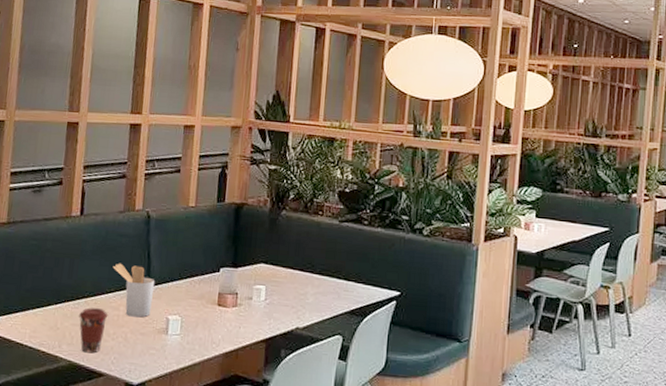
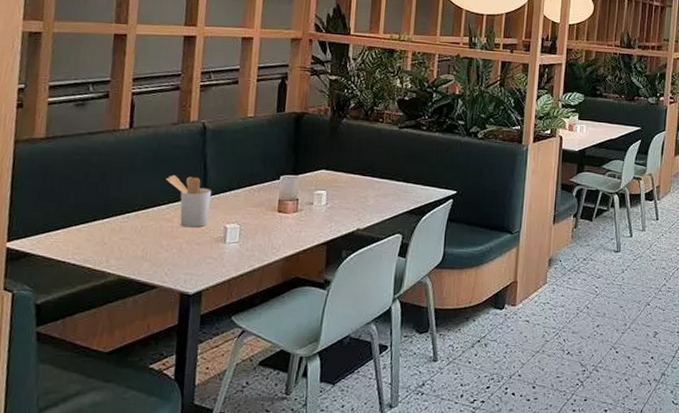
coffee cup: present [79,308,108,353] -> none [129,221,161,266]

